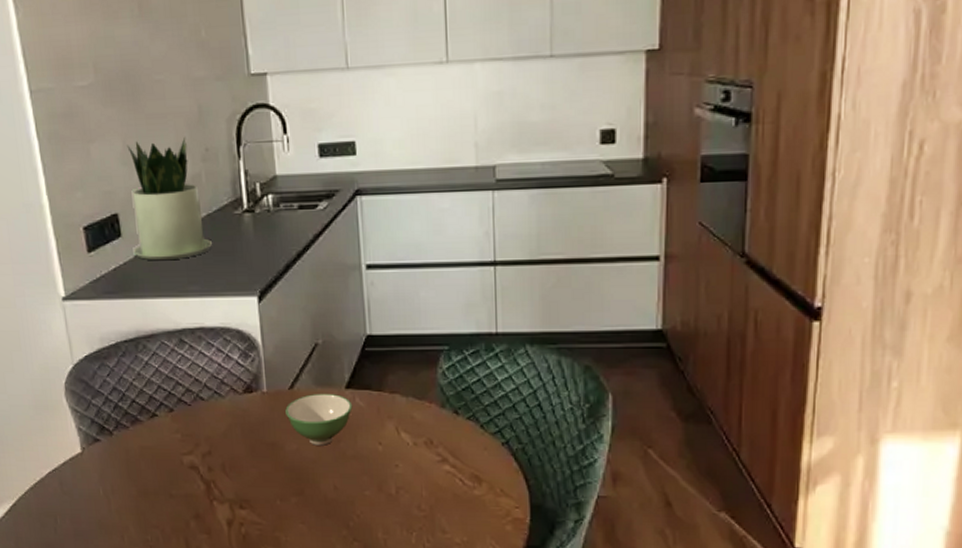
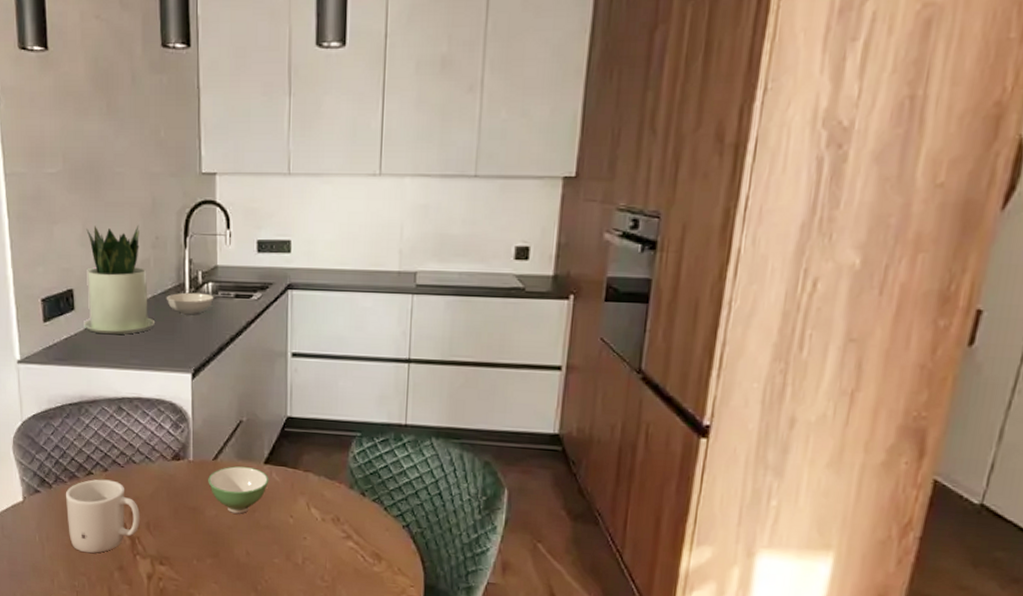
mug: none [128,420,214,503] -> present [65,479,140,554]
bowl: none [222,206,276,232] -> present [166,292,214,315]

